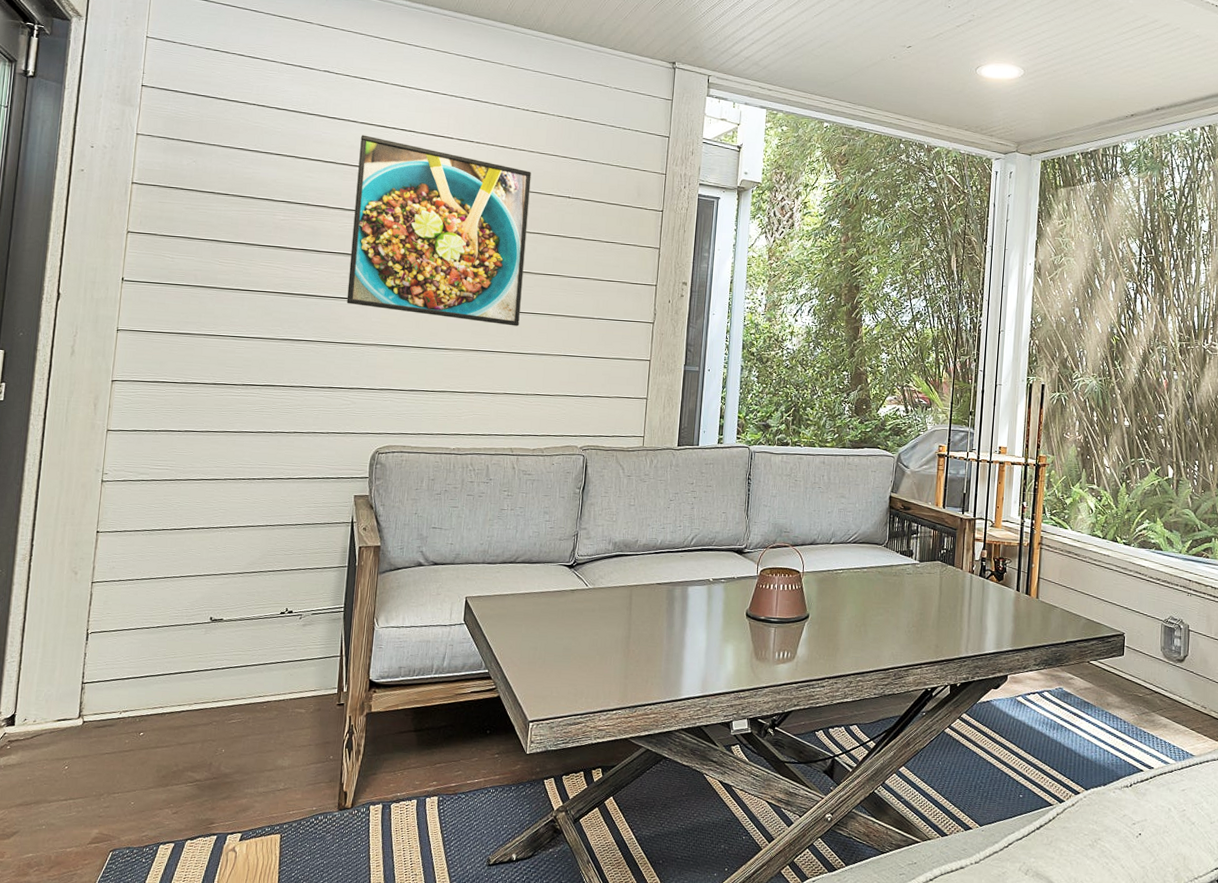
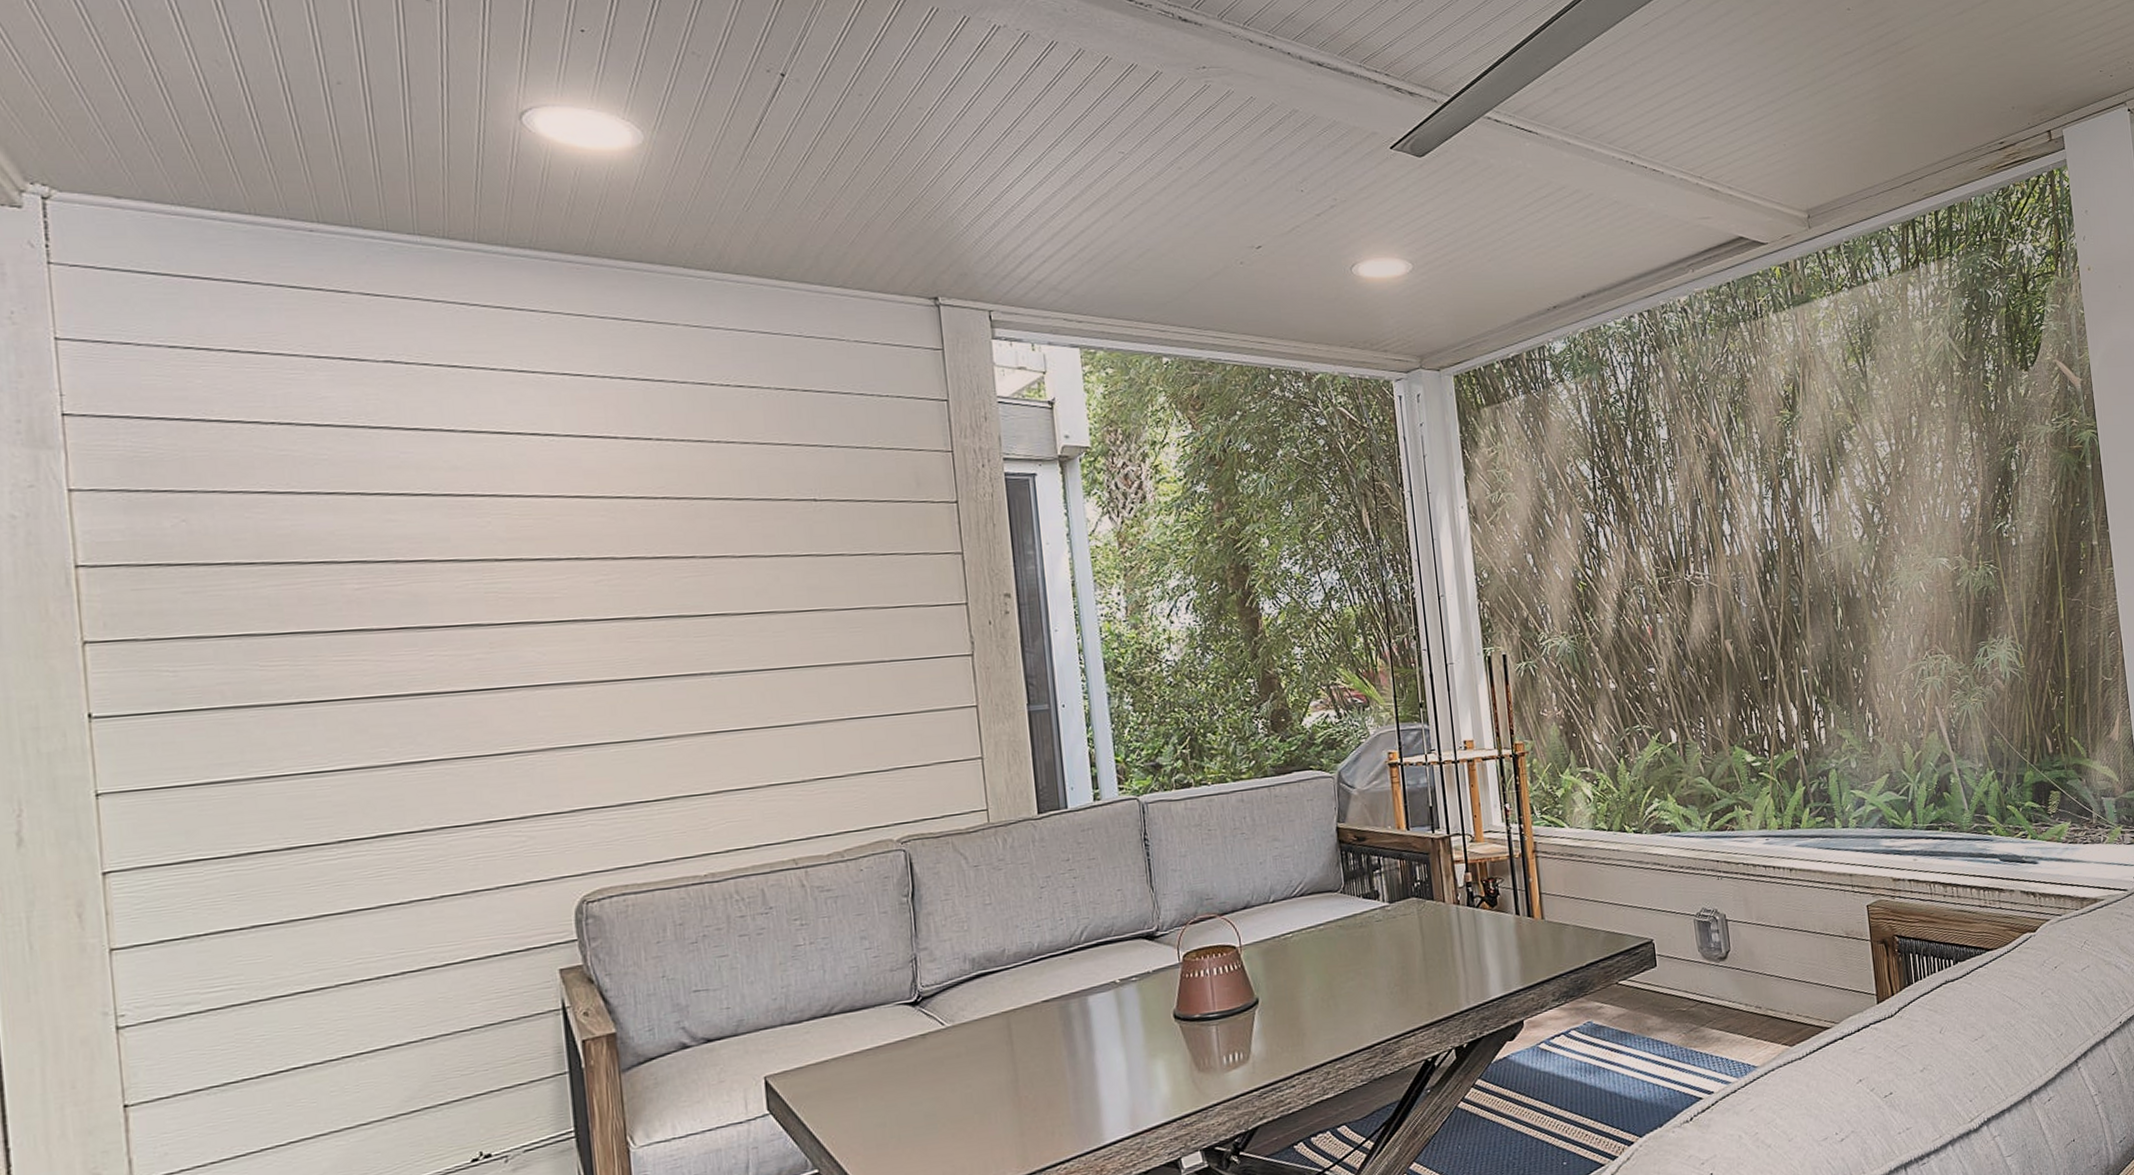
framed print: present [346,135,532,327] -> none [466,448,773,698]

